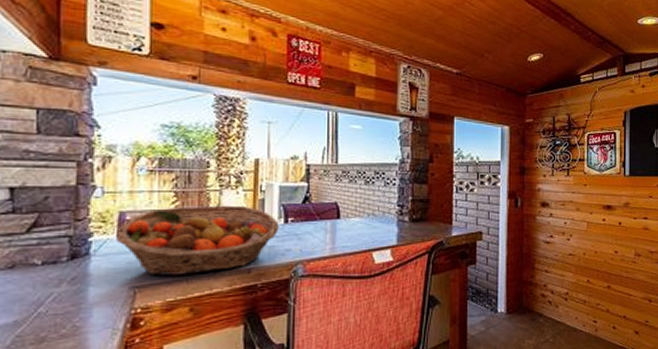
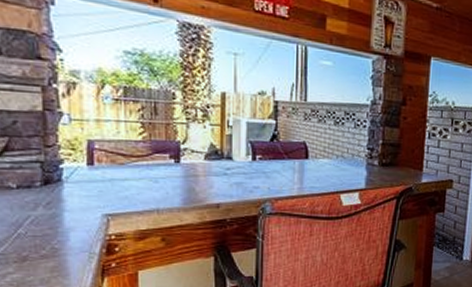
fruit basket: present [117,205,279,276] -> none [86,138,247,206]

